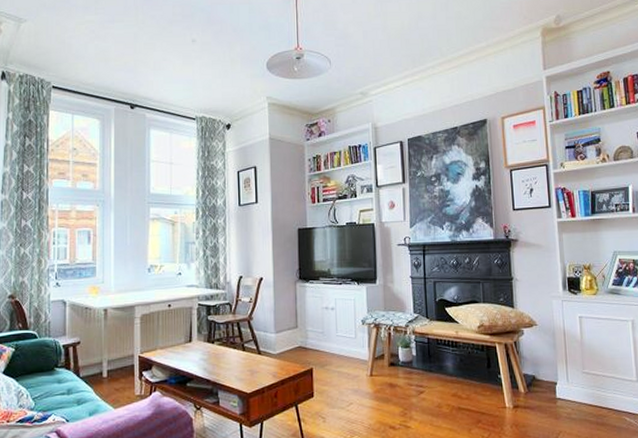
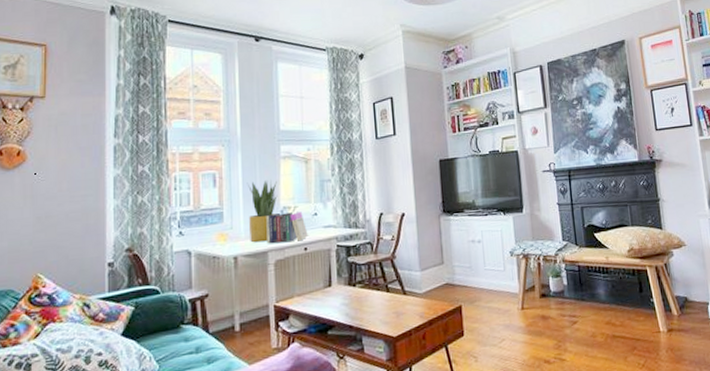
planter: none [118,240,146,297] -> present [247,180,278,243]
books: none [134,270,172,299] -> present [266,211,308,244]

